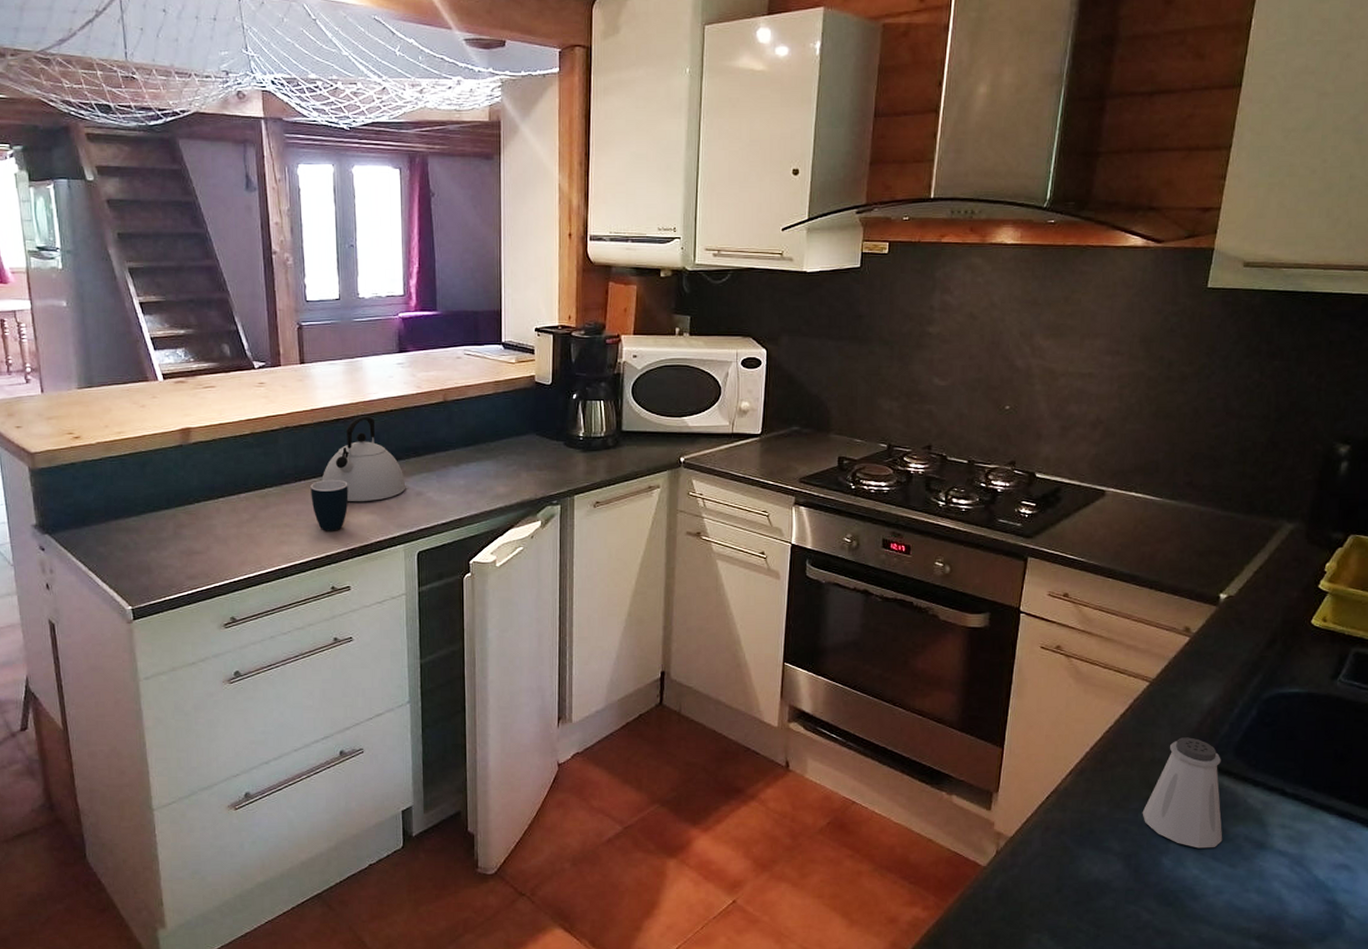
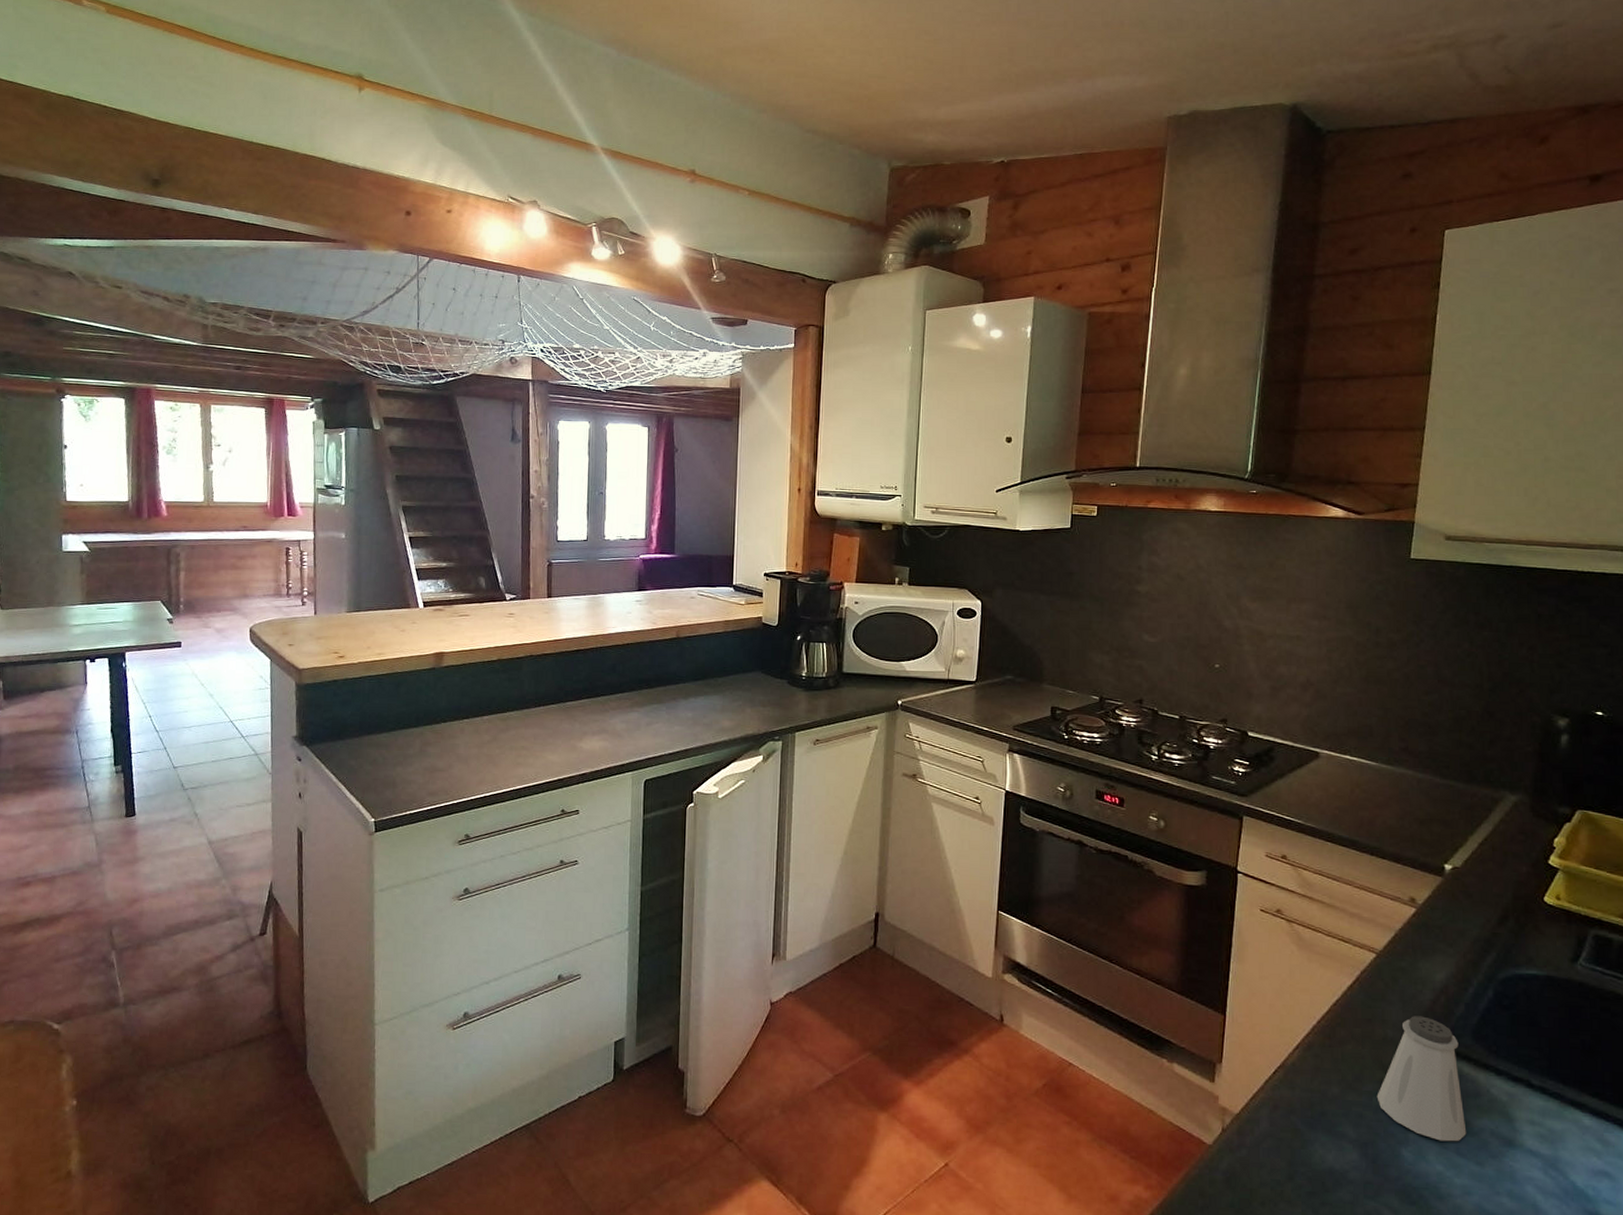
mug: present [310,479,349,531] -> none [548,706,584,756]
kettle: present [322,416,406,502] -> none [559,648,637,729]

